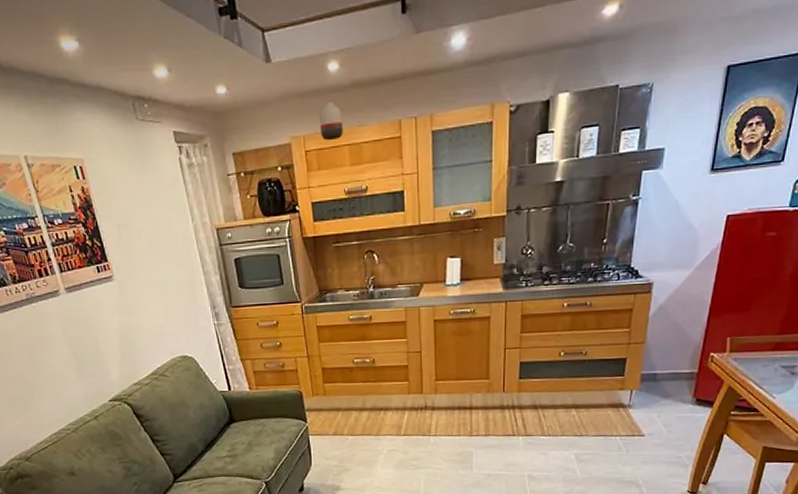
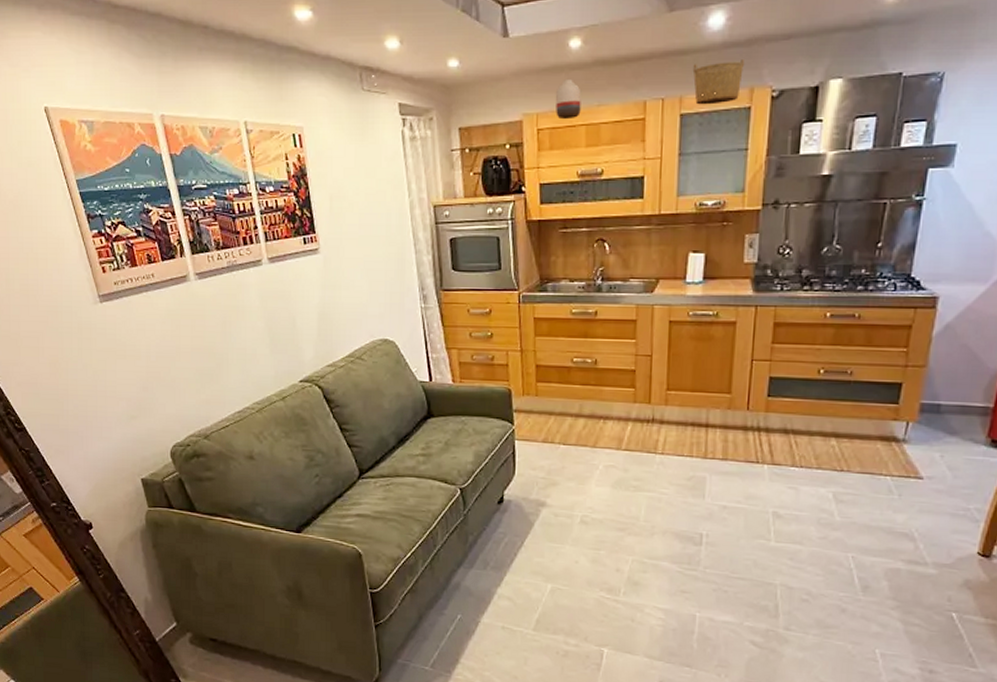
basket: none [440,77,486,122] -> present [692,60,745,105]

